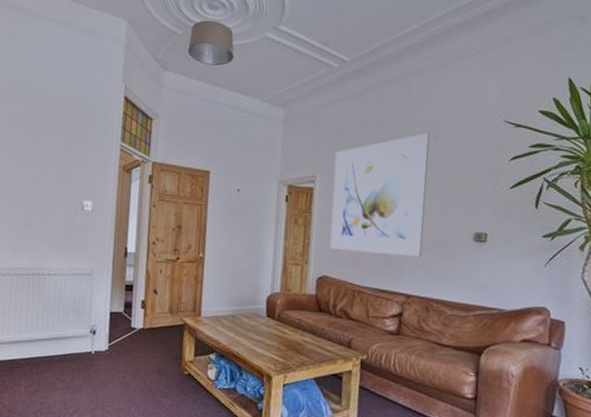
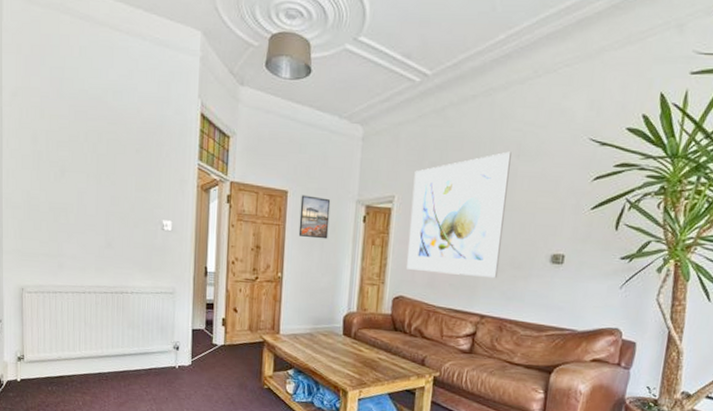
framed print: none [220,175,253,219] -> present [298,195,331,239]

